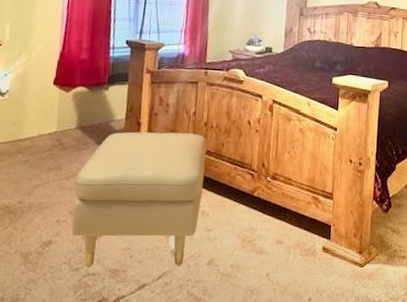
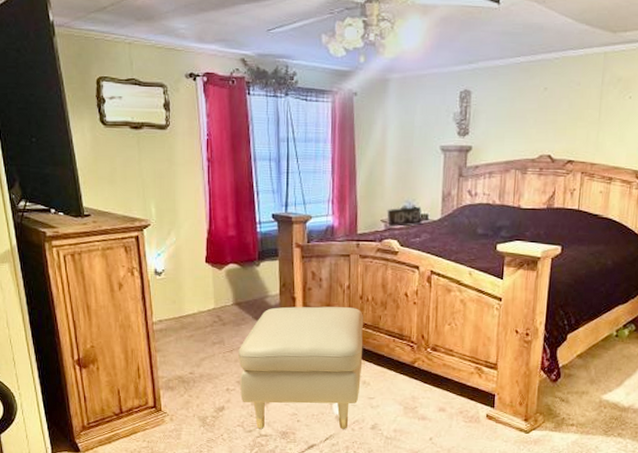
alarm clock: none [235,40,267,58] -> present [387,206,422,228]

